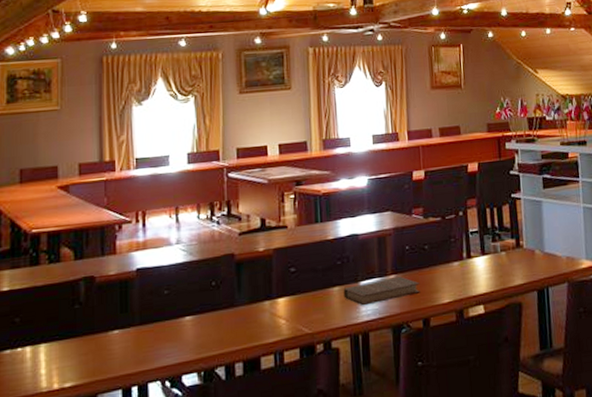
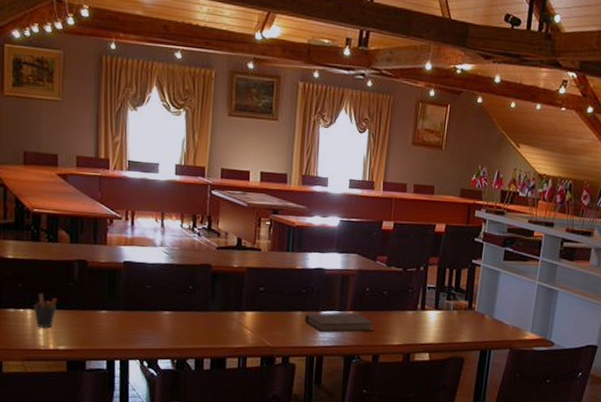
pen holder: none [33,325,61,367] -> present [33,294,57,329]

